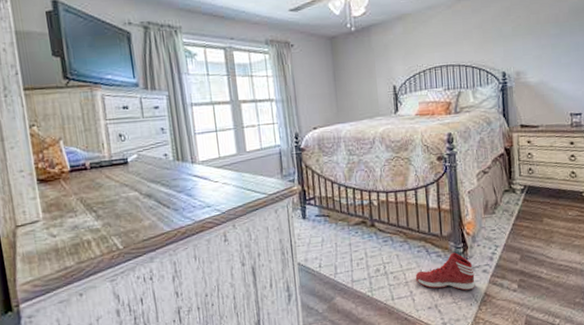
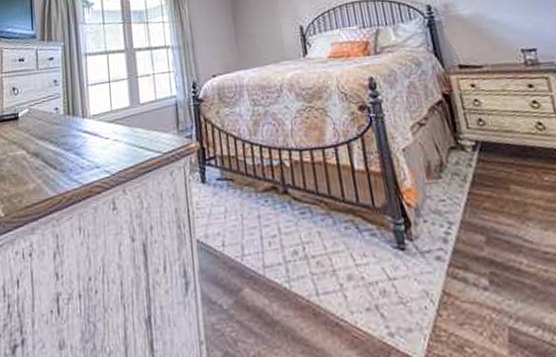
sneaker: present [415,252,477,290] -> none [344,231,430,286]

